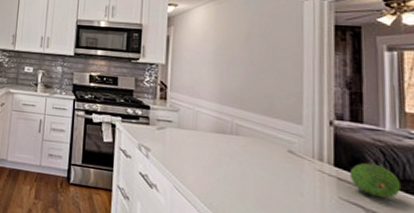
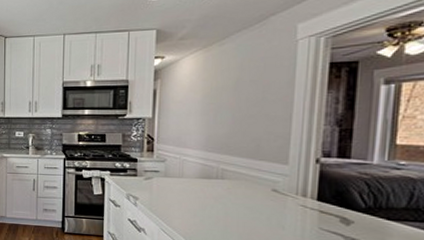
fruit: present [349,162,402,199] -> none [331,195,384,226]

